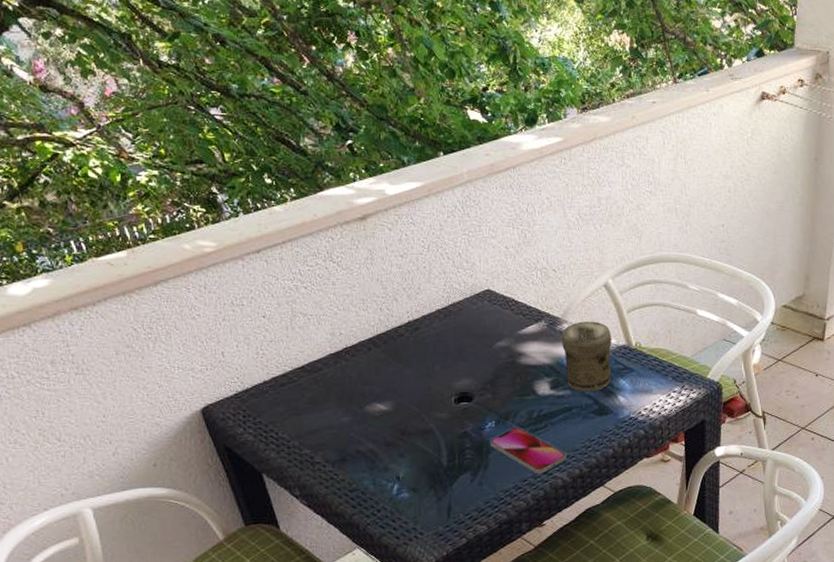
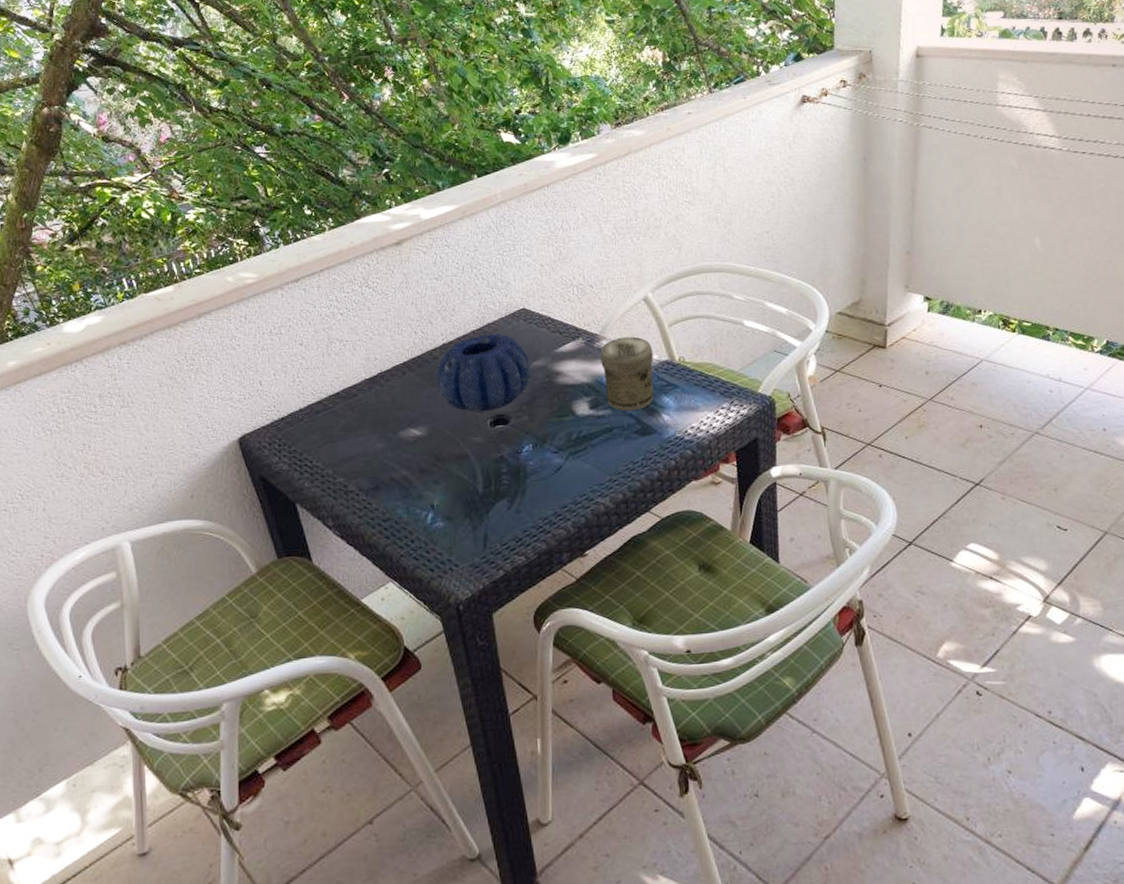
decorative bowl: none [401,313,495,390] -> present [436,333,531,413]
smartphone: present [490,427,566,474] -> none [527,449,609,500]

